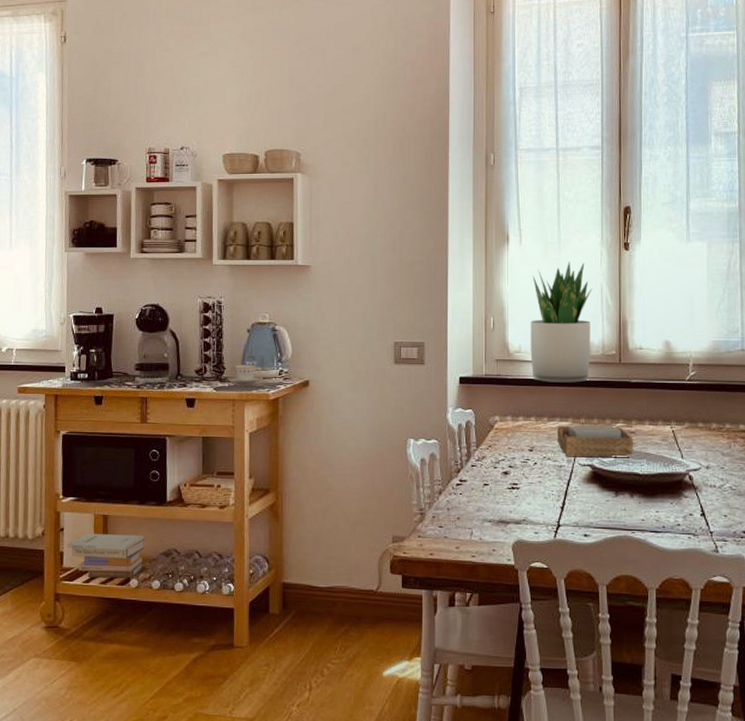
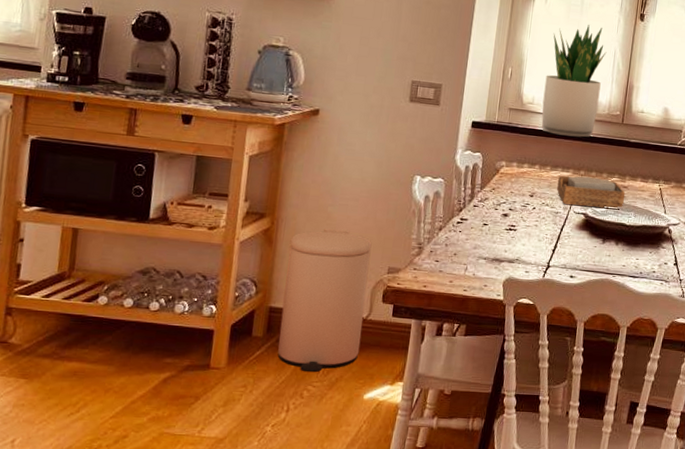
books: present [66,534,145,578] -> none [25,246,121,295]
teacup: present [227,365,263,386] -> none [230,85,270,109]
pedal bin: none [294,499,374,650] -> present [278,228,372,373]

